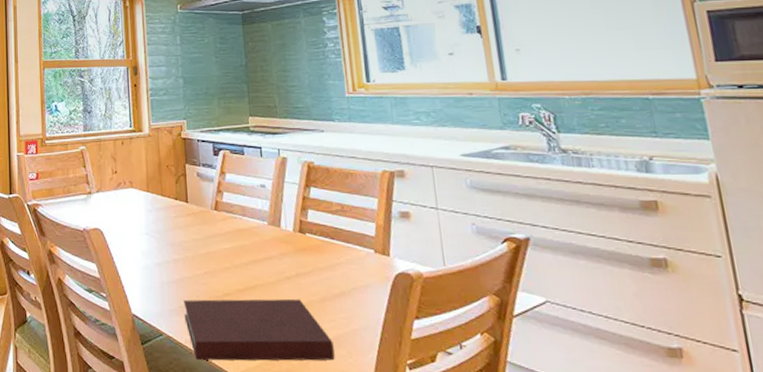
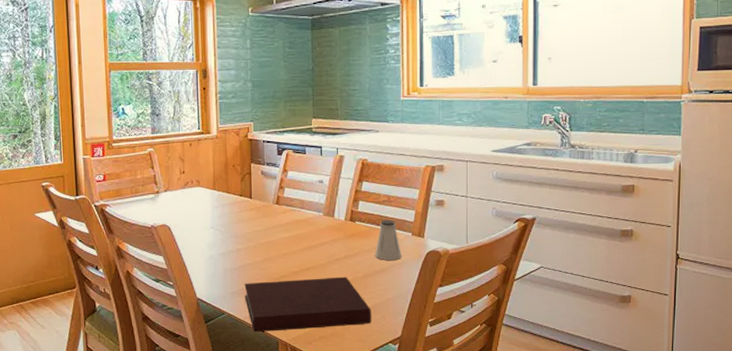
saltshaker: none [332,233,364,282] -> present [375,220,401,260]

